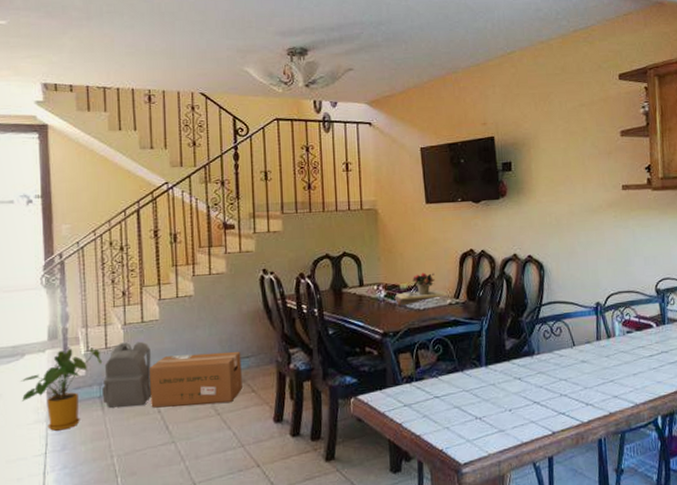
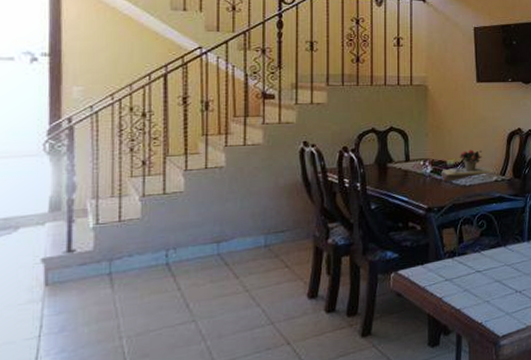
house plant: present [21,347,103,431] -> none [11,220,115,311]
backpack: present [102,341,152,408] -> none [112,214,172,285]
box: present [148,351,242,408] -> none [169,225,275,285]

